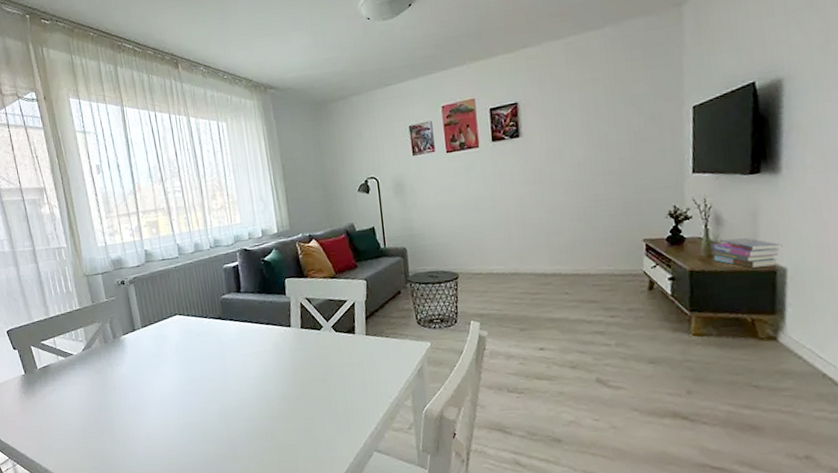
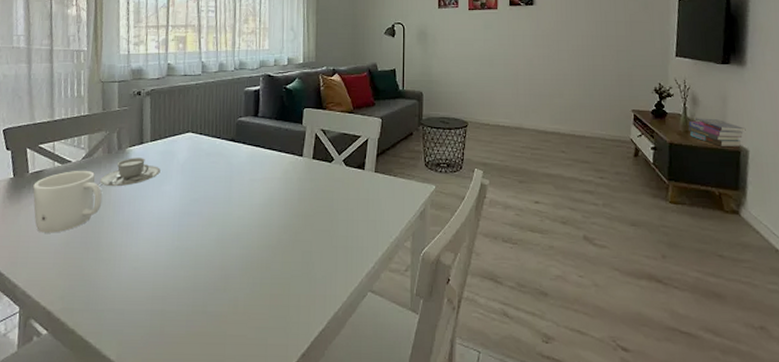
mug: none [43,361,108,422] -> present [33,170,103,233]
teacup: none [101,344,156,374] -> present [99,158,161,187]

